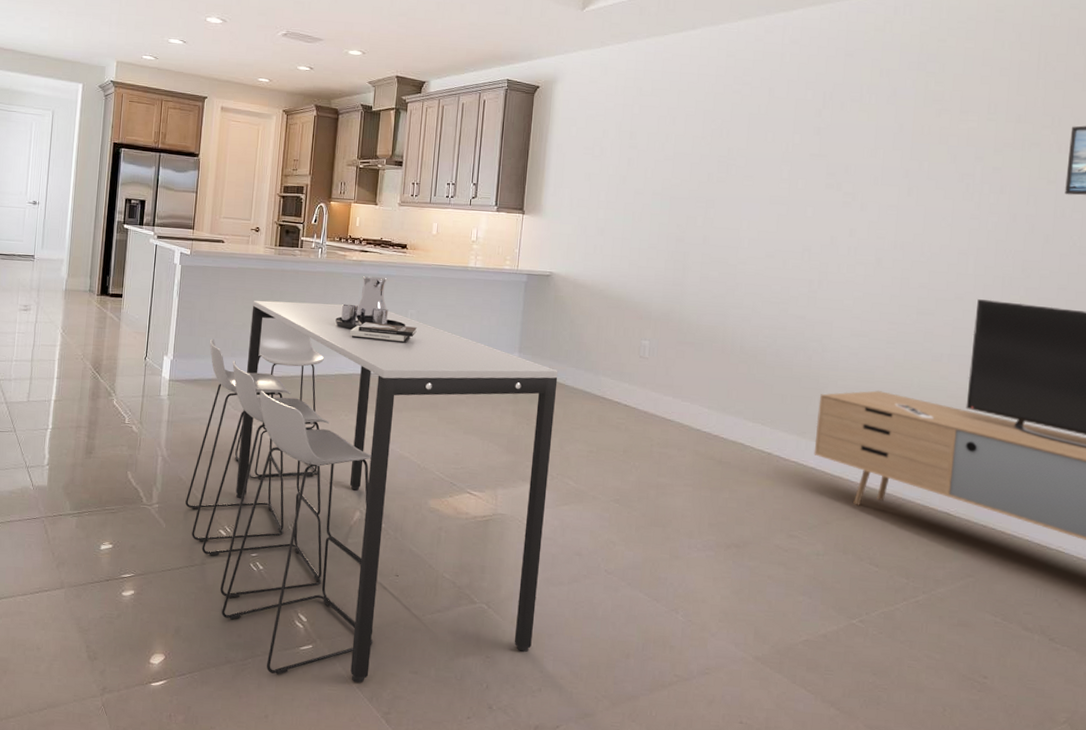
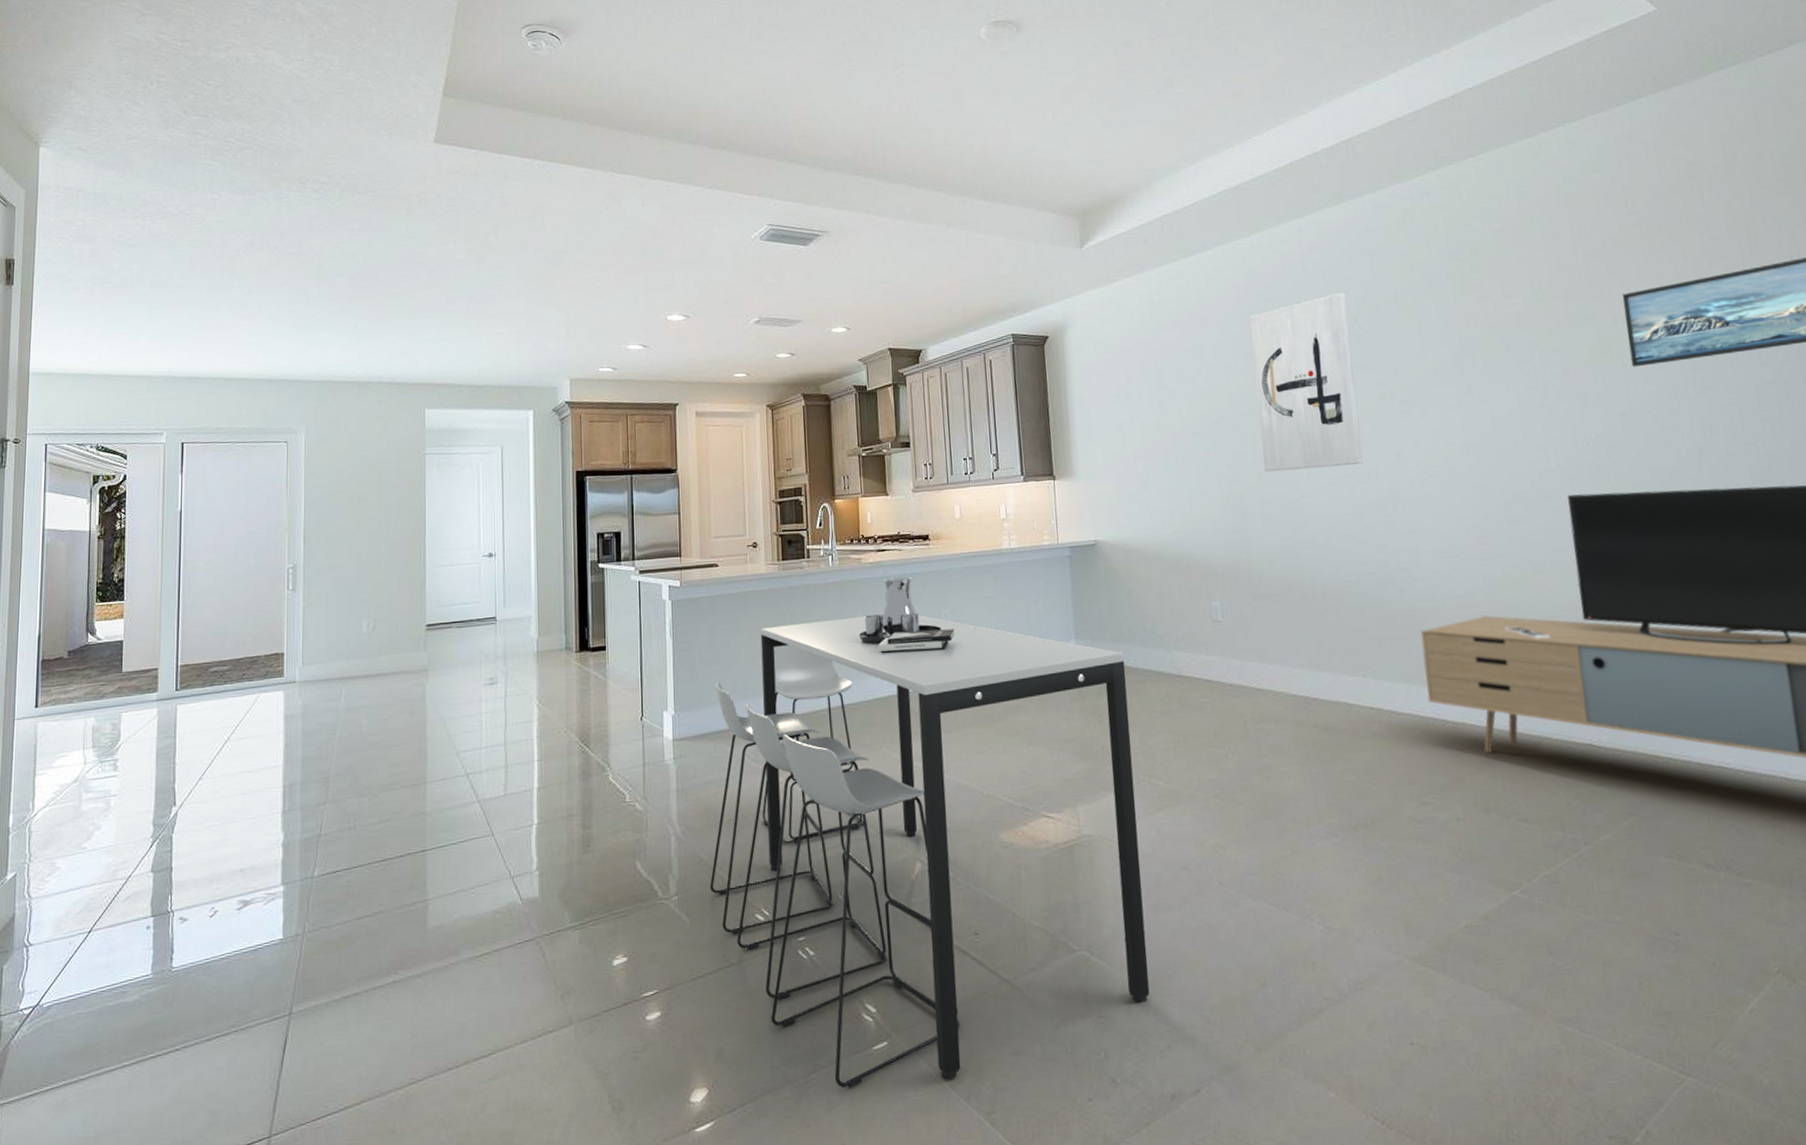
wall art: none [710,86,816,243] -> present [1250,292,1364,472]

